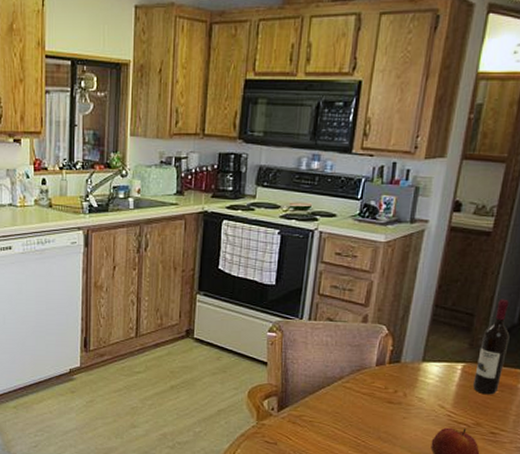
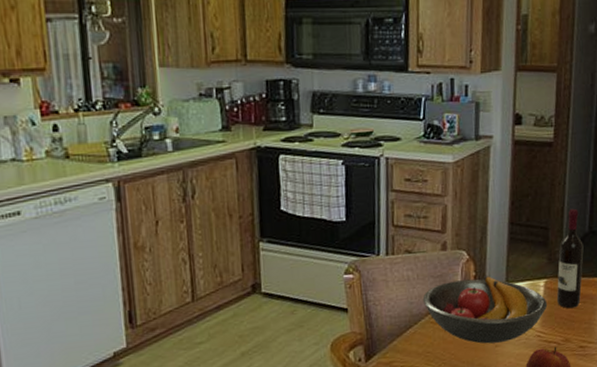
fruit bowl: none [338,350,463,415] -> present [422,274,548,344]

